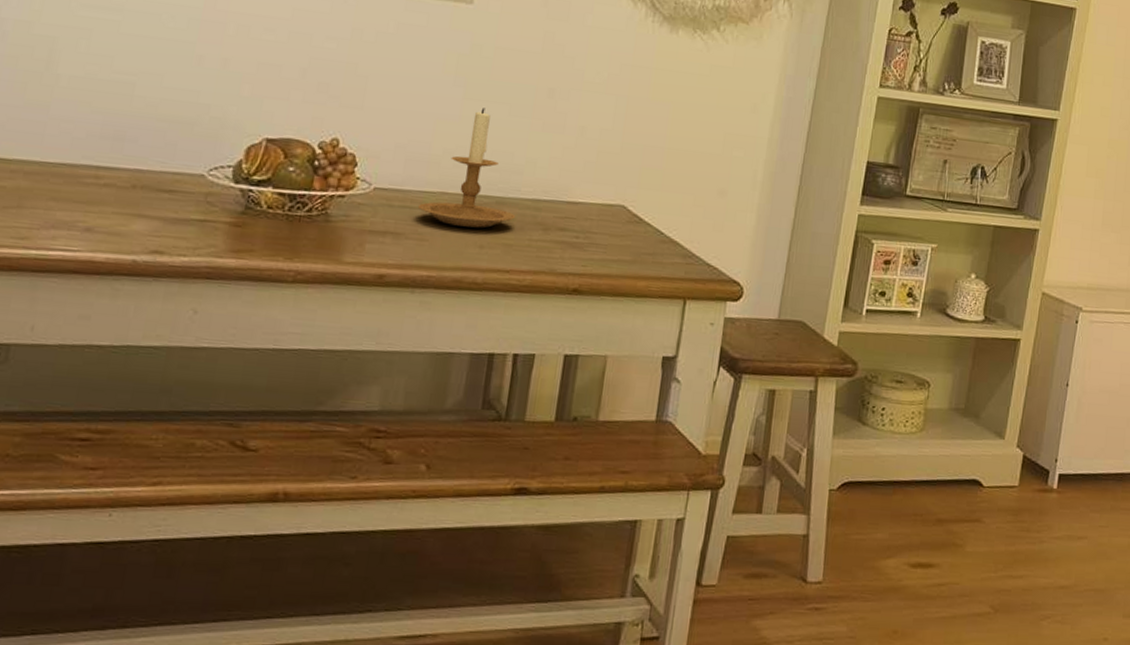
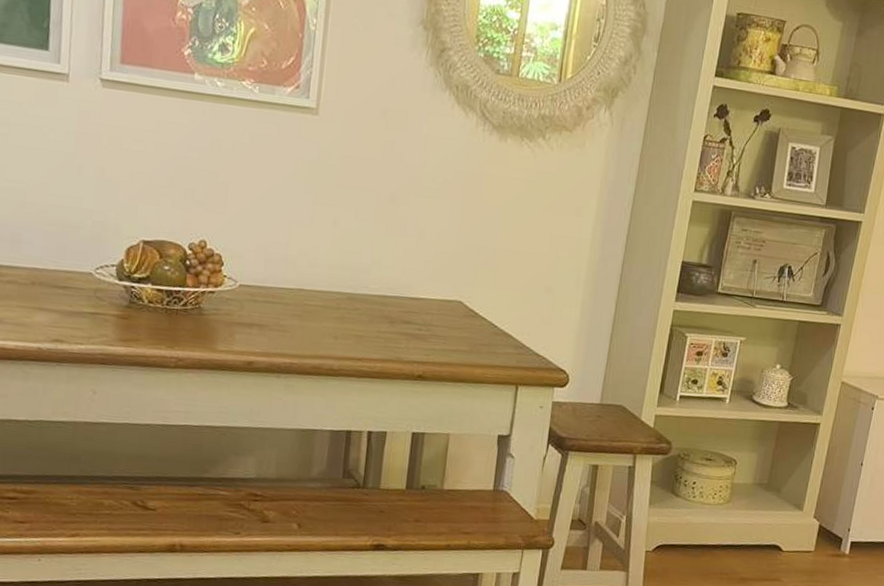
candle holder: present [417,108,516,228] -> none [278,212,365,321]

